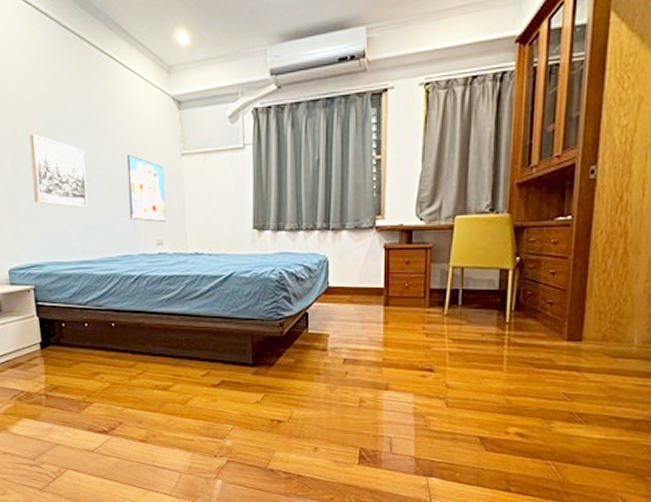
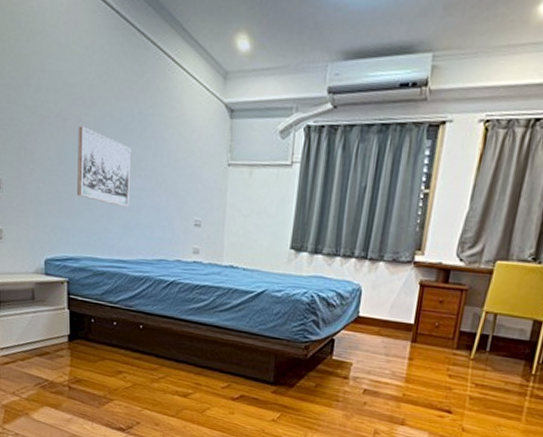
wall art: present [126,155,167,222] -> none [170,158,209,231]

